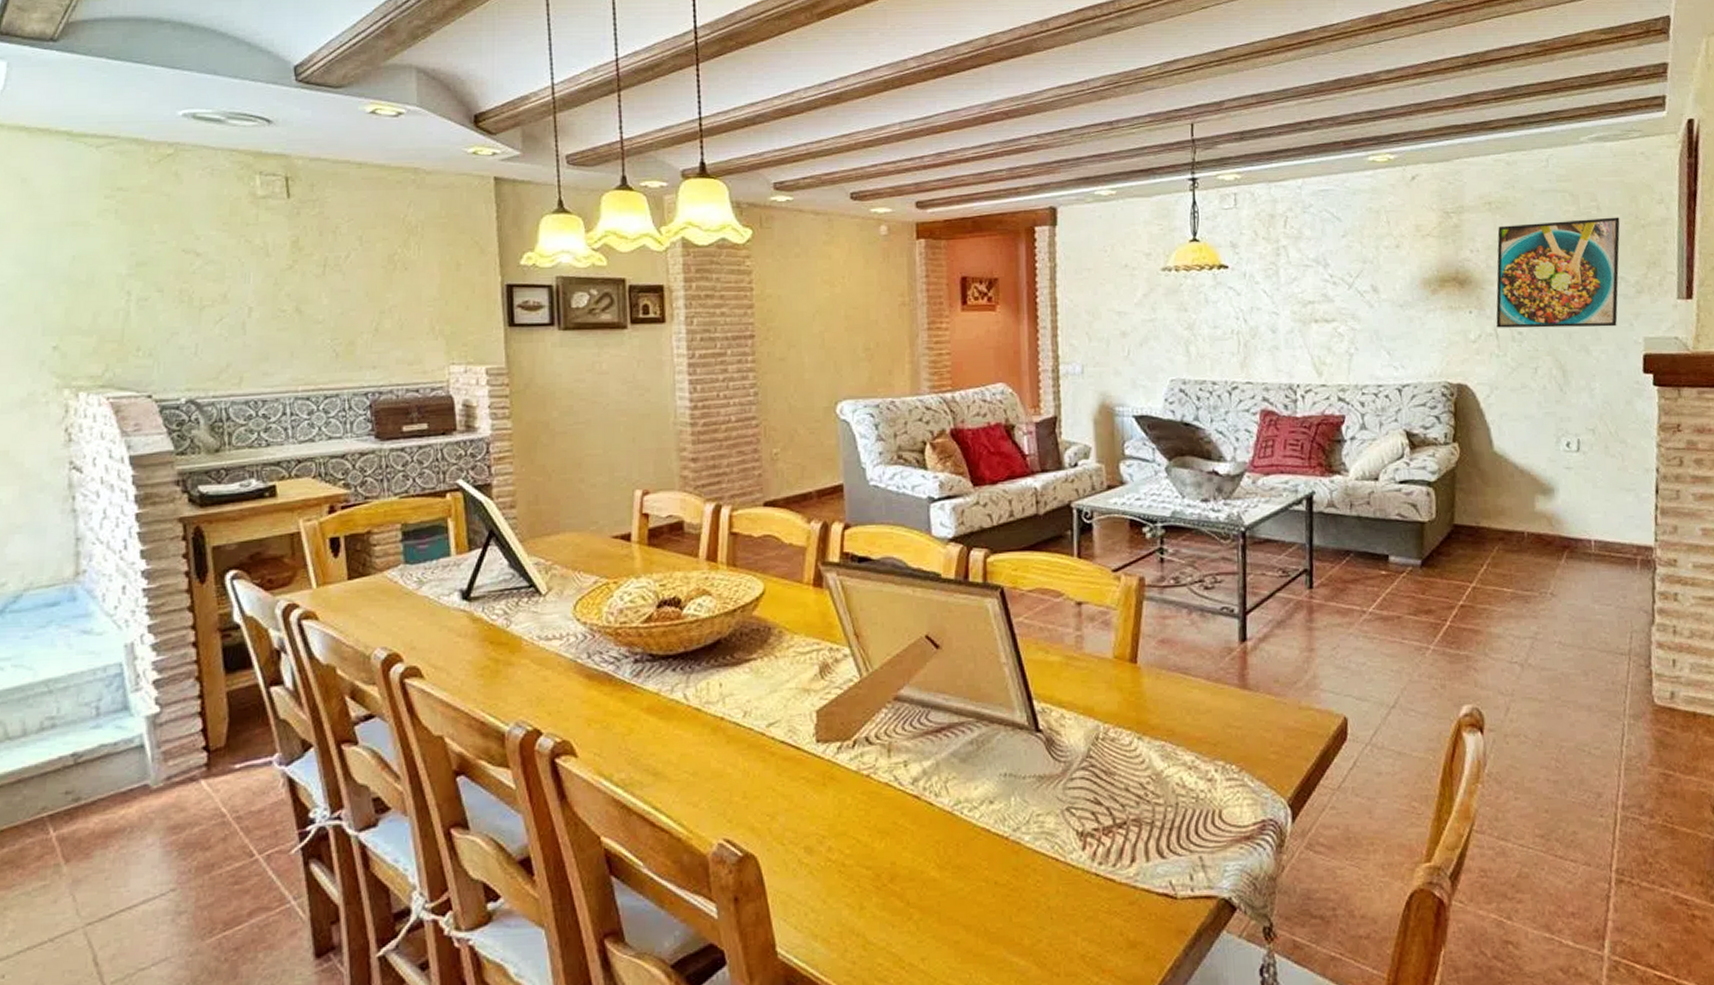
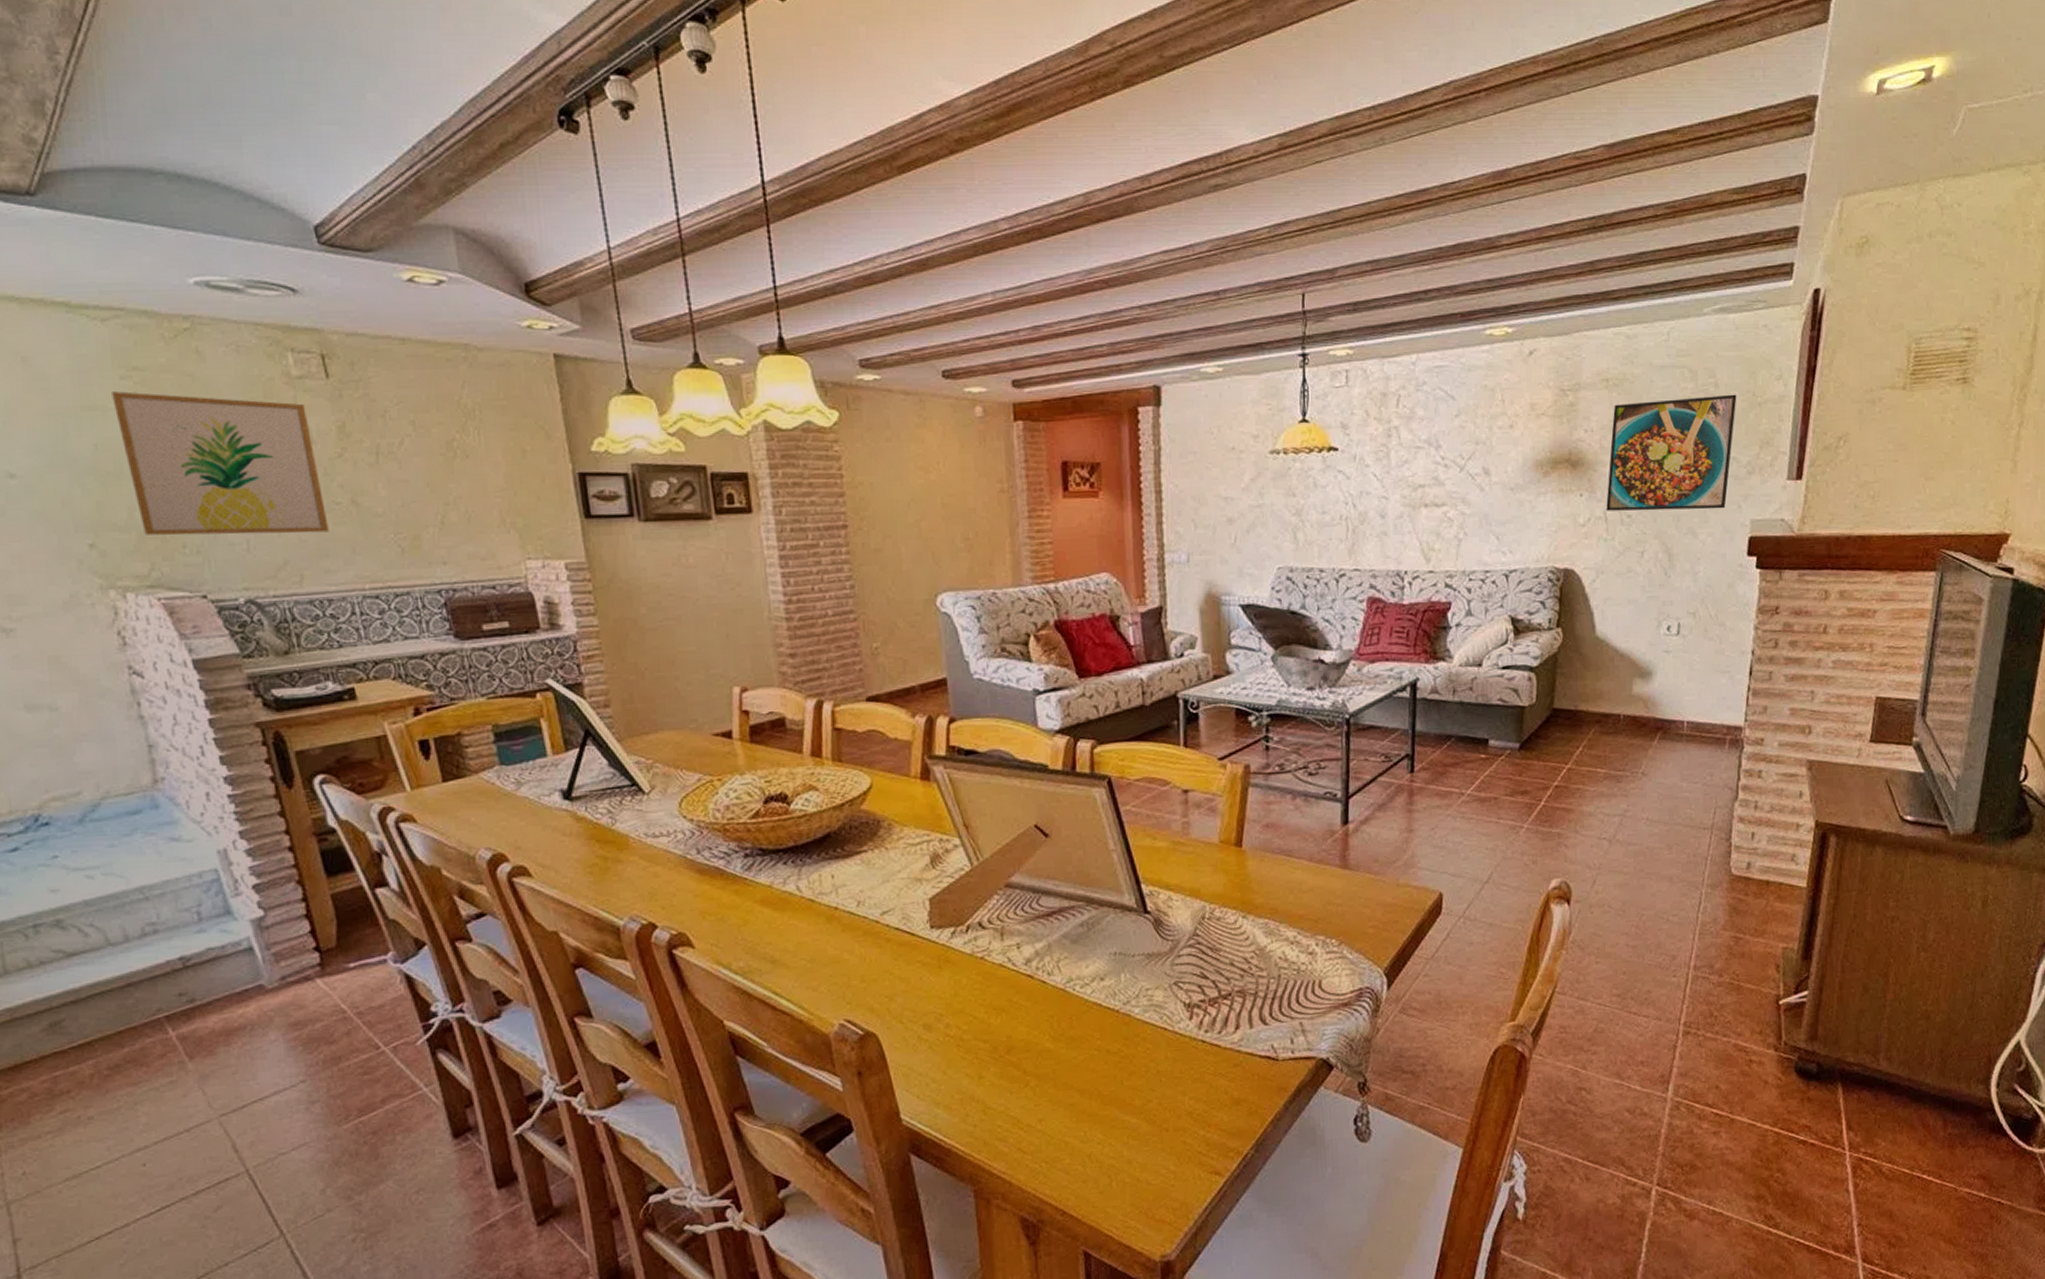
wall art: none [95,209,272,339] -> present [112,391,329,536]

